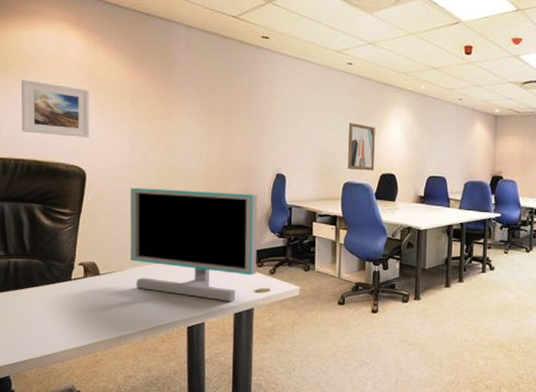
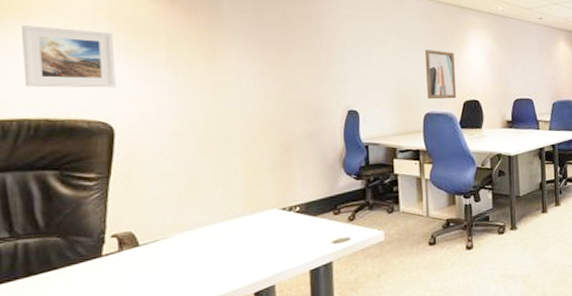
monitor: present [130,187,258,302] -> none [172,134,333,258]

